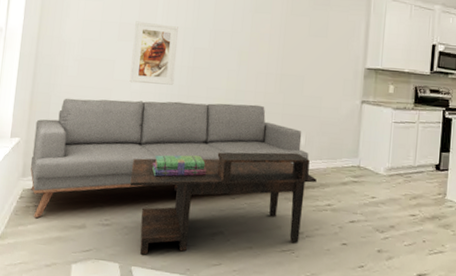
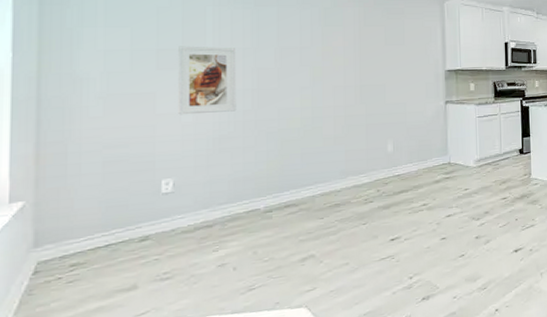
sofa: present [30,98,309,218] -> none [45,119,399,292]
coffee table: present [129,152,317,255] -> none [192,160,409,301]
stack of books: present [152,155,206,177] -> none [220,182,287,213]

